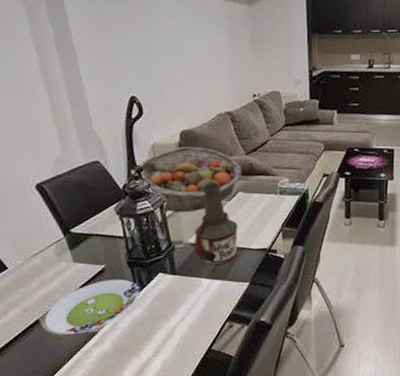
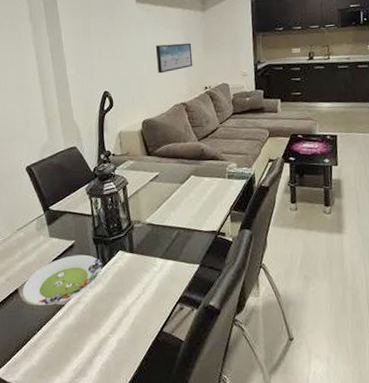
fruit basket: present [137,146,243,212] -> none [106,133,195,193]
wall art: none [192,42,239,78] -> present [155,42,193,74]
bottle: present [193,182,238,265] -> none [149,166,190,245]

